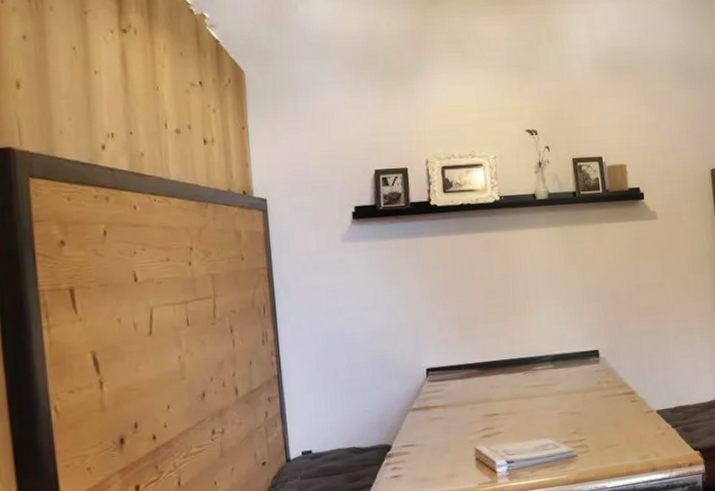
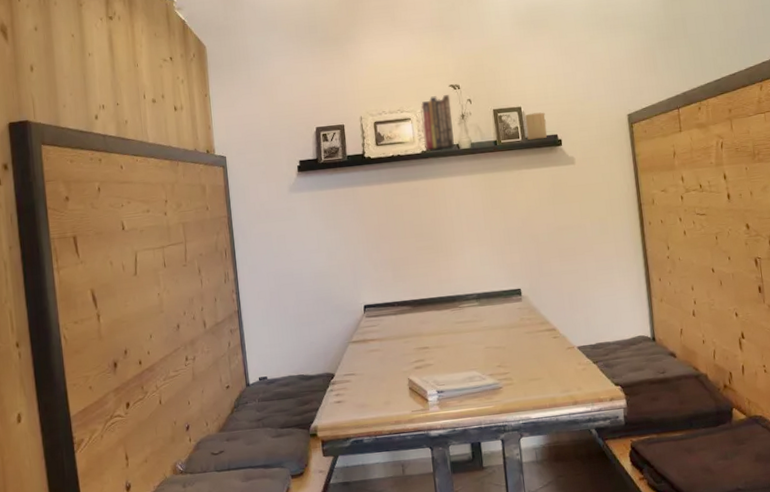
books: none [494,140,530,201] -> present [420,95,455,152]

